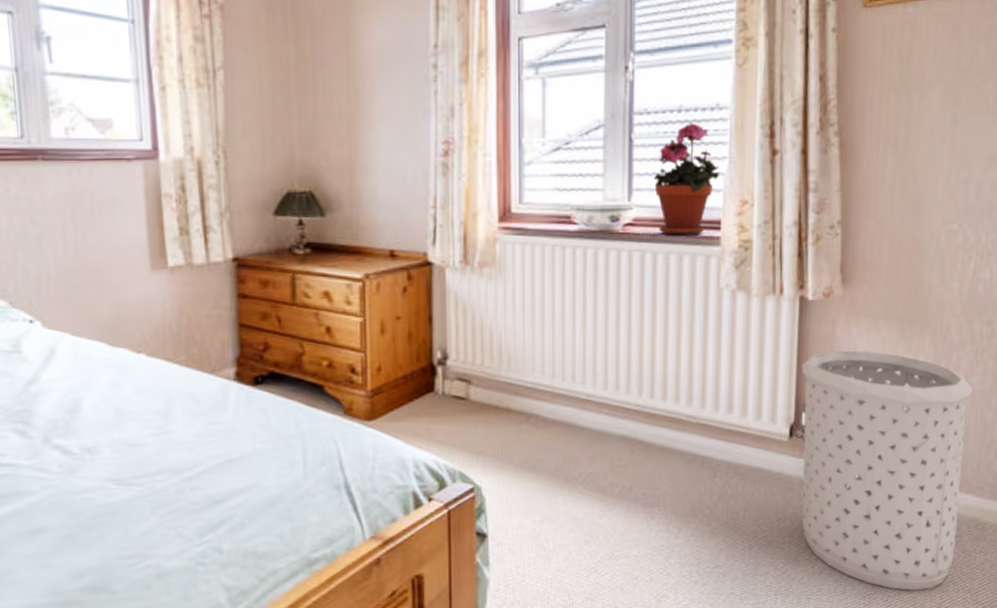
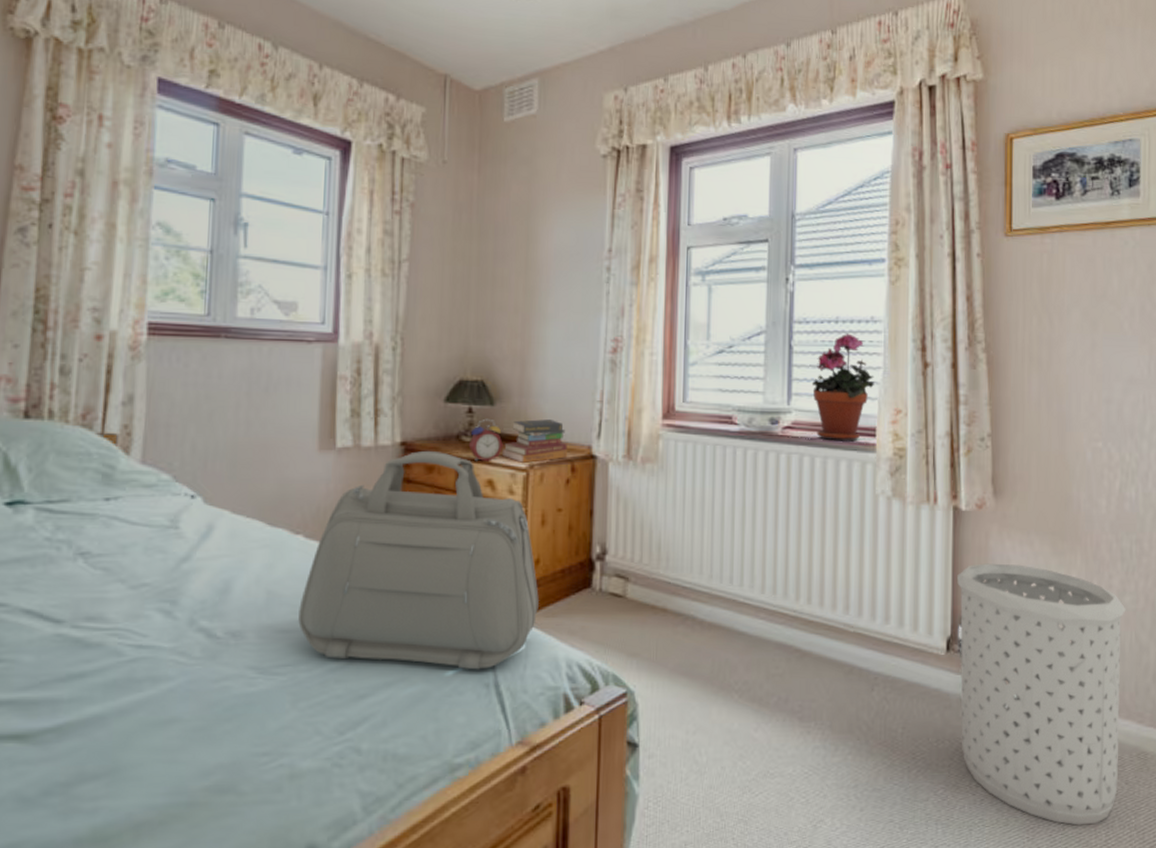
handbag: none [148,265,383,473] -> present [298,450,539,670]
alarm clock: none [301,230,337,274] -> present [468,418,503,462]
books: none [337,228,404,274] -> present [503,419,568,464]

